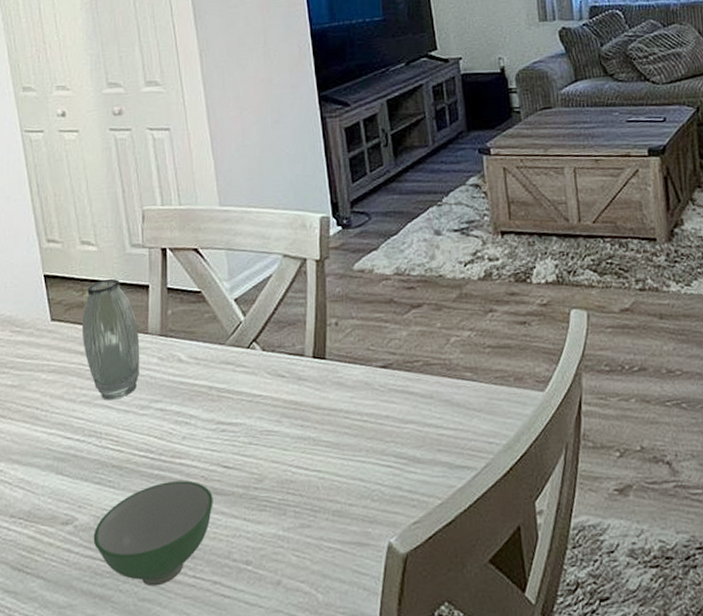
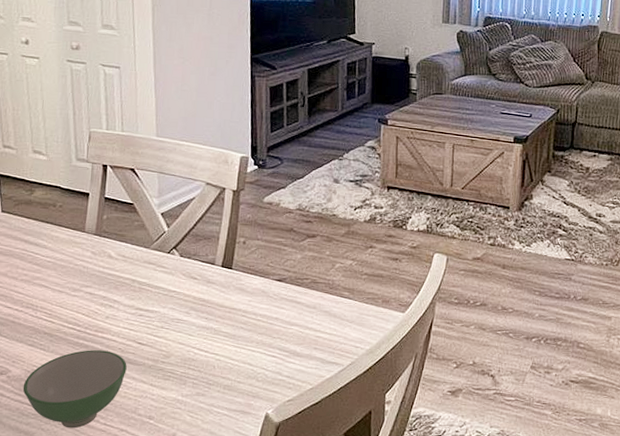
vase: present [83,278,140,400] -> none [27,184,77,281]

